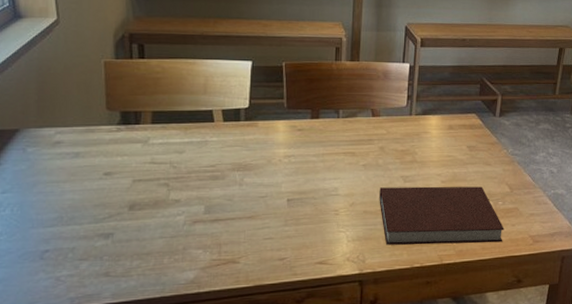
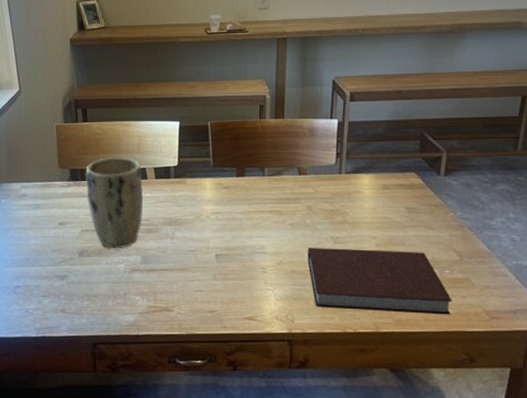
plant pot: none [140,99,209,200] -> present [85,158,143,249]

